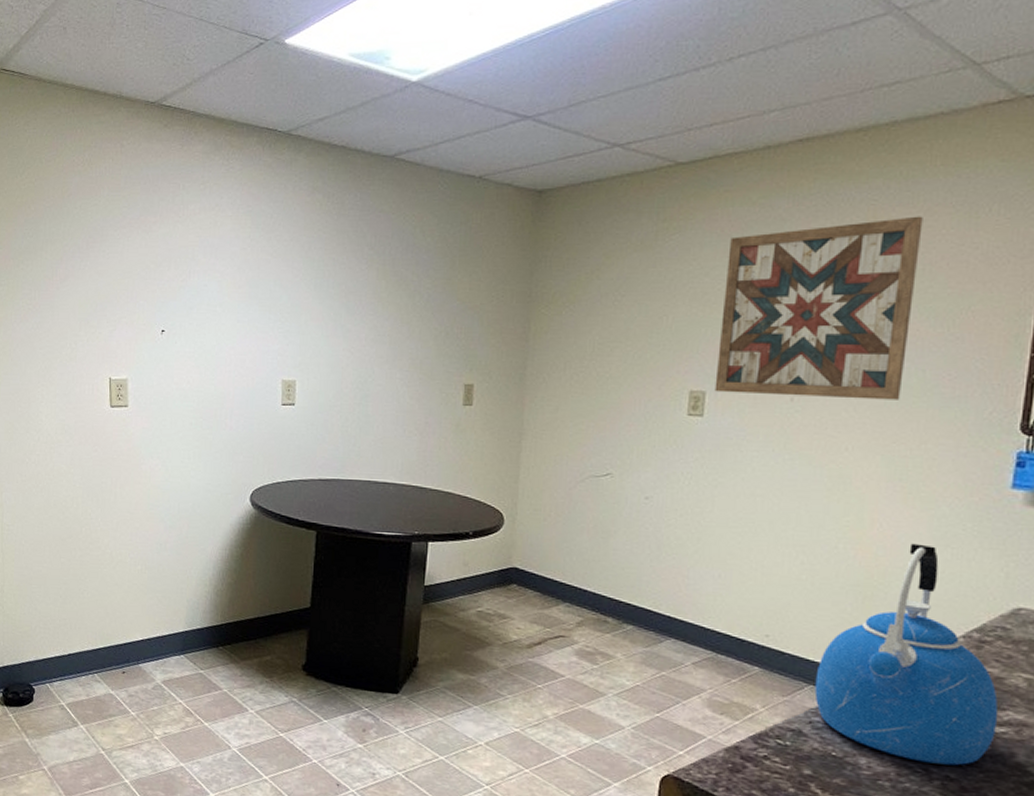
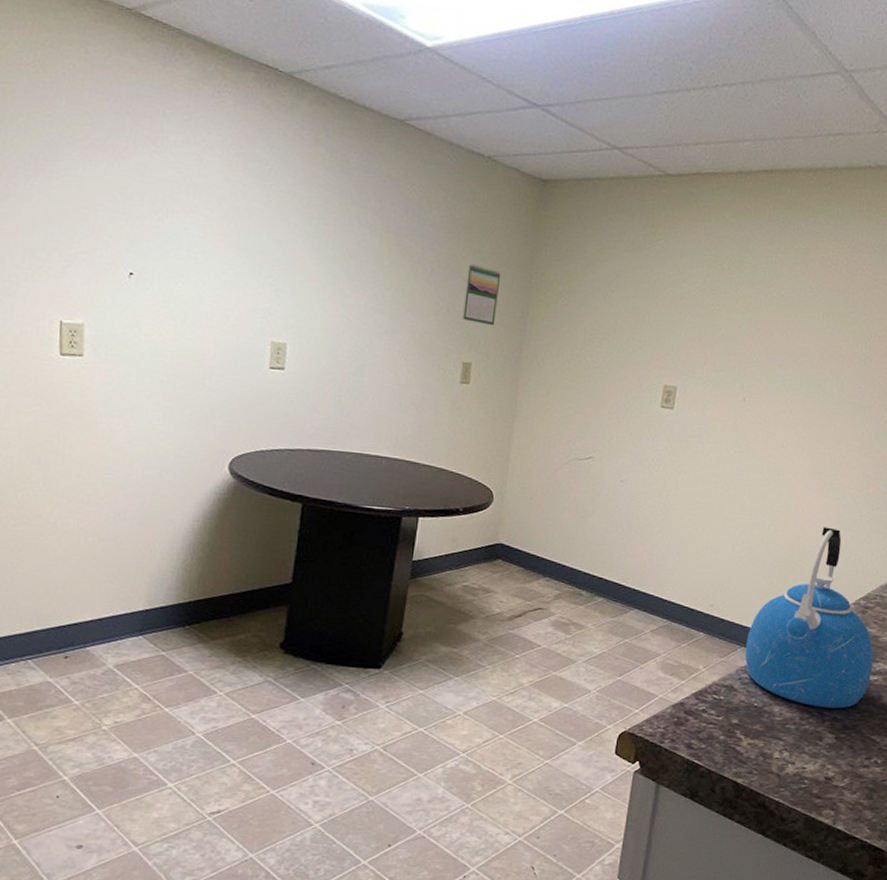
calendar: none [461,285,499,345] -> present [462,263,501,326]
wall art: present [714,216,923,400] -> none [684,249,851,406]

